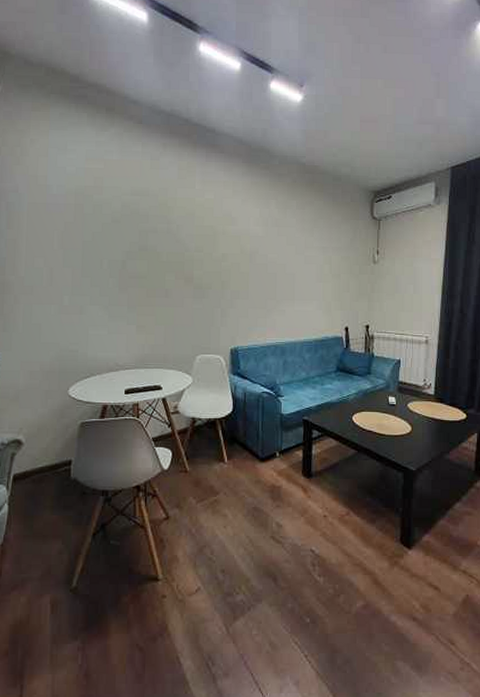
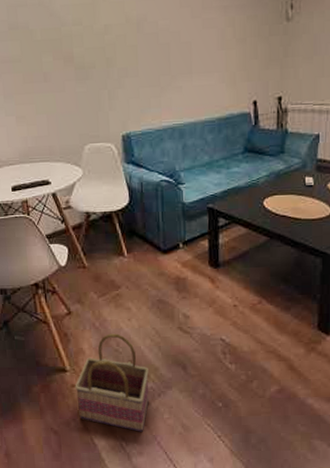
basket: none [165,541,240,650] -> present [75,333,149,432]

